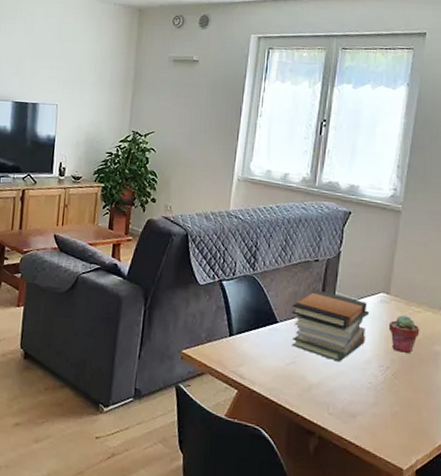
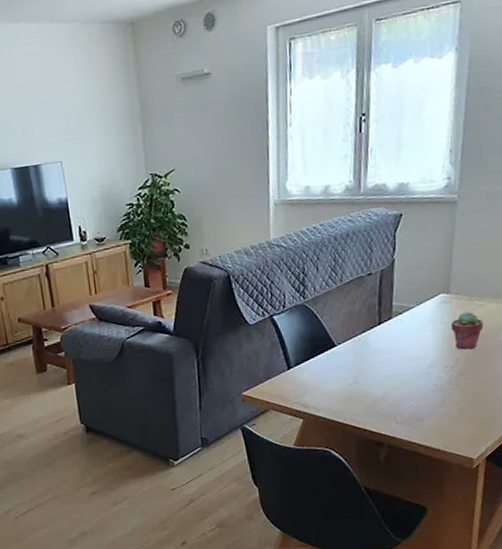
book stack: present [291,290,370,362] -> none [348,304,431,372]

